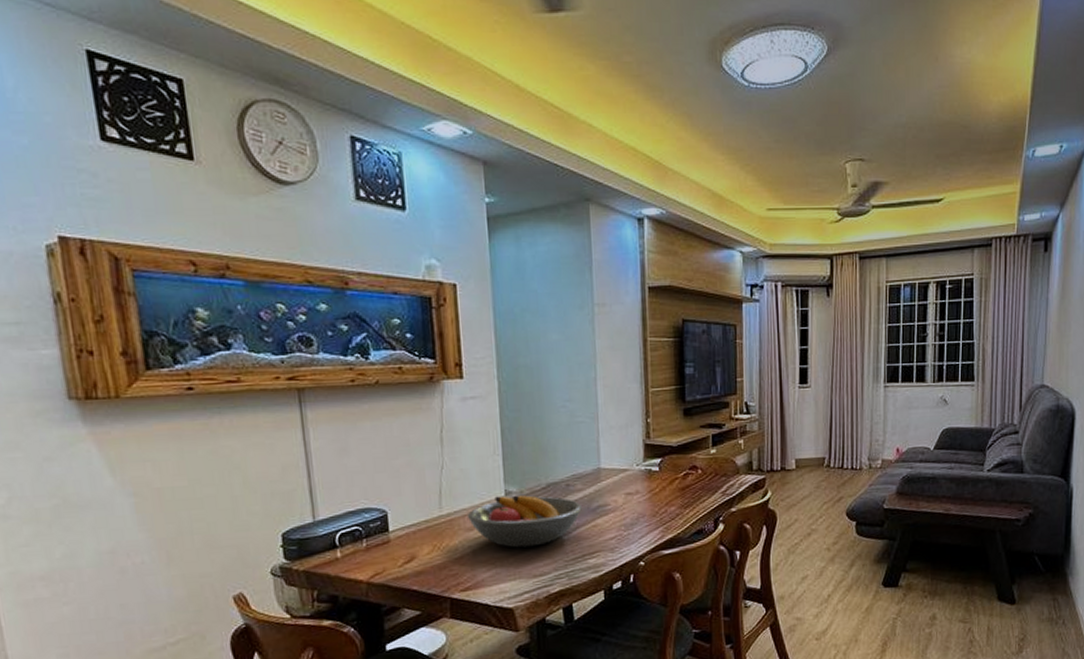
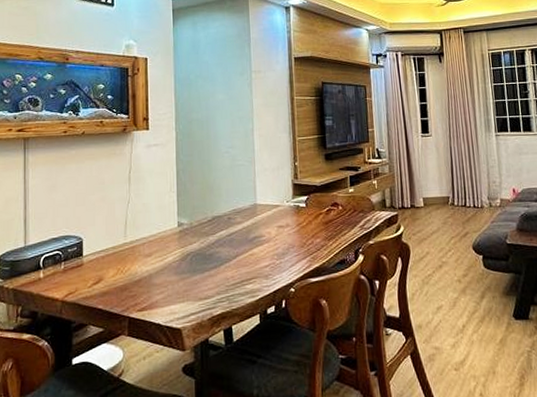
fruit bowl: present [466,495,582,548] -> none [146,227,241,273]

